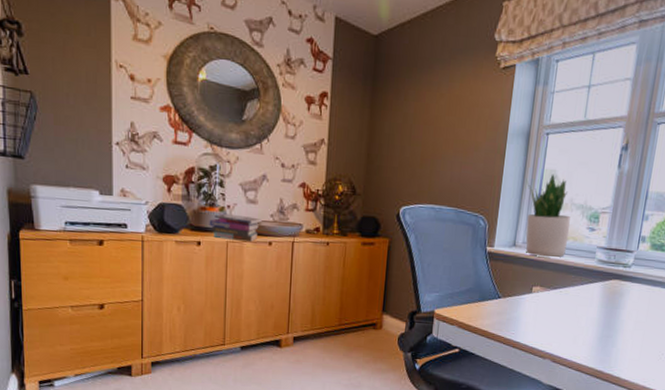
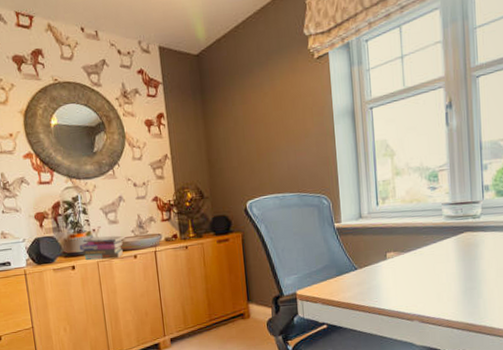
planter: present [525,174,570,258] -> none [361,144,412,224]

